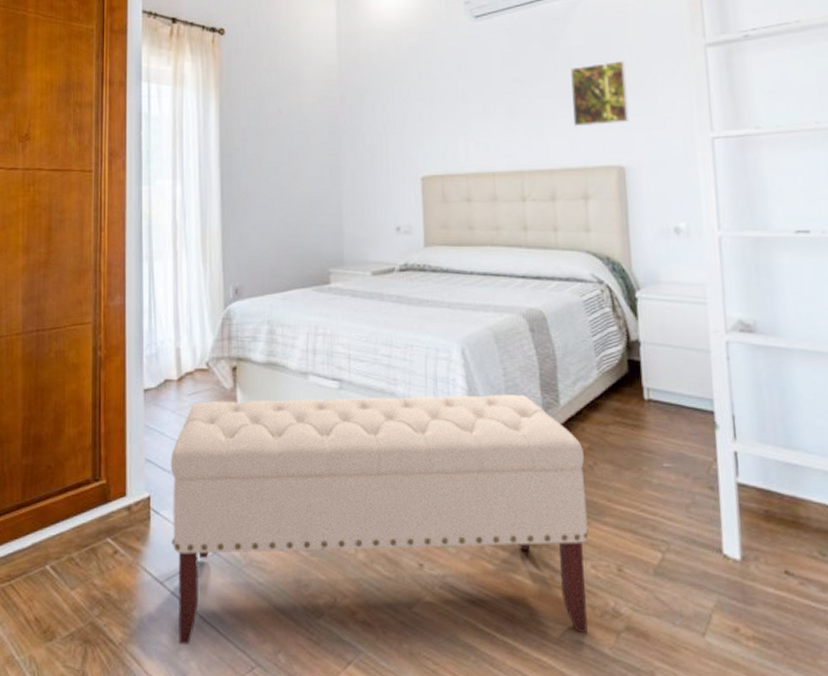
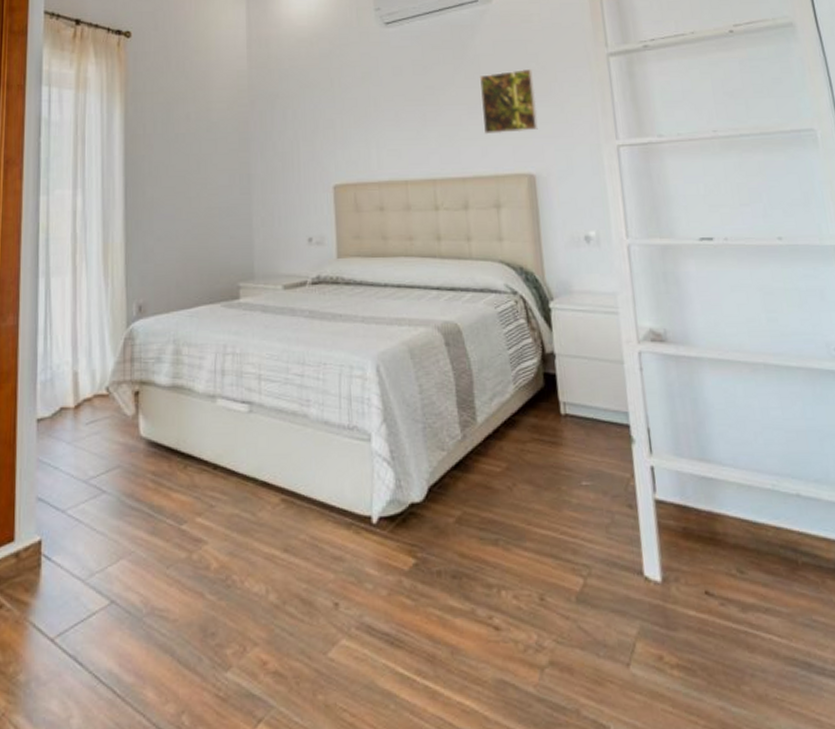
bench: present [170,394,589,644] -> none [64,412,511,710]

